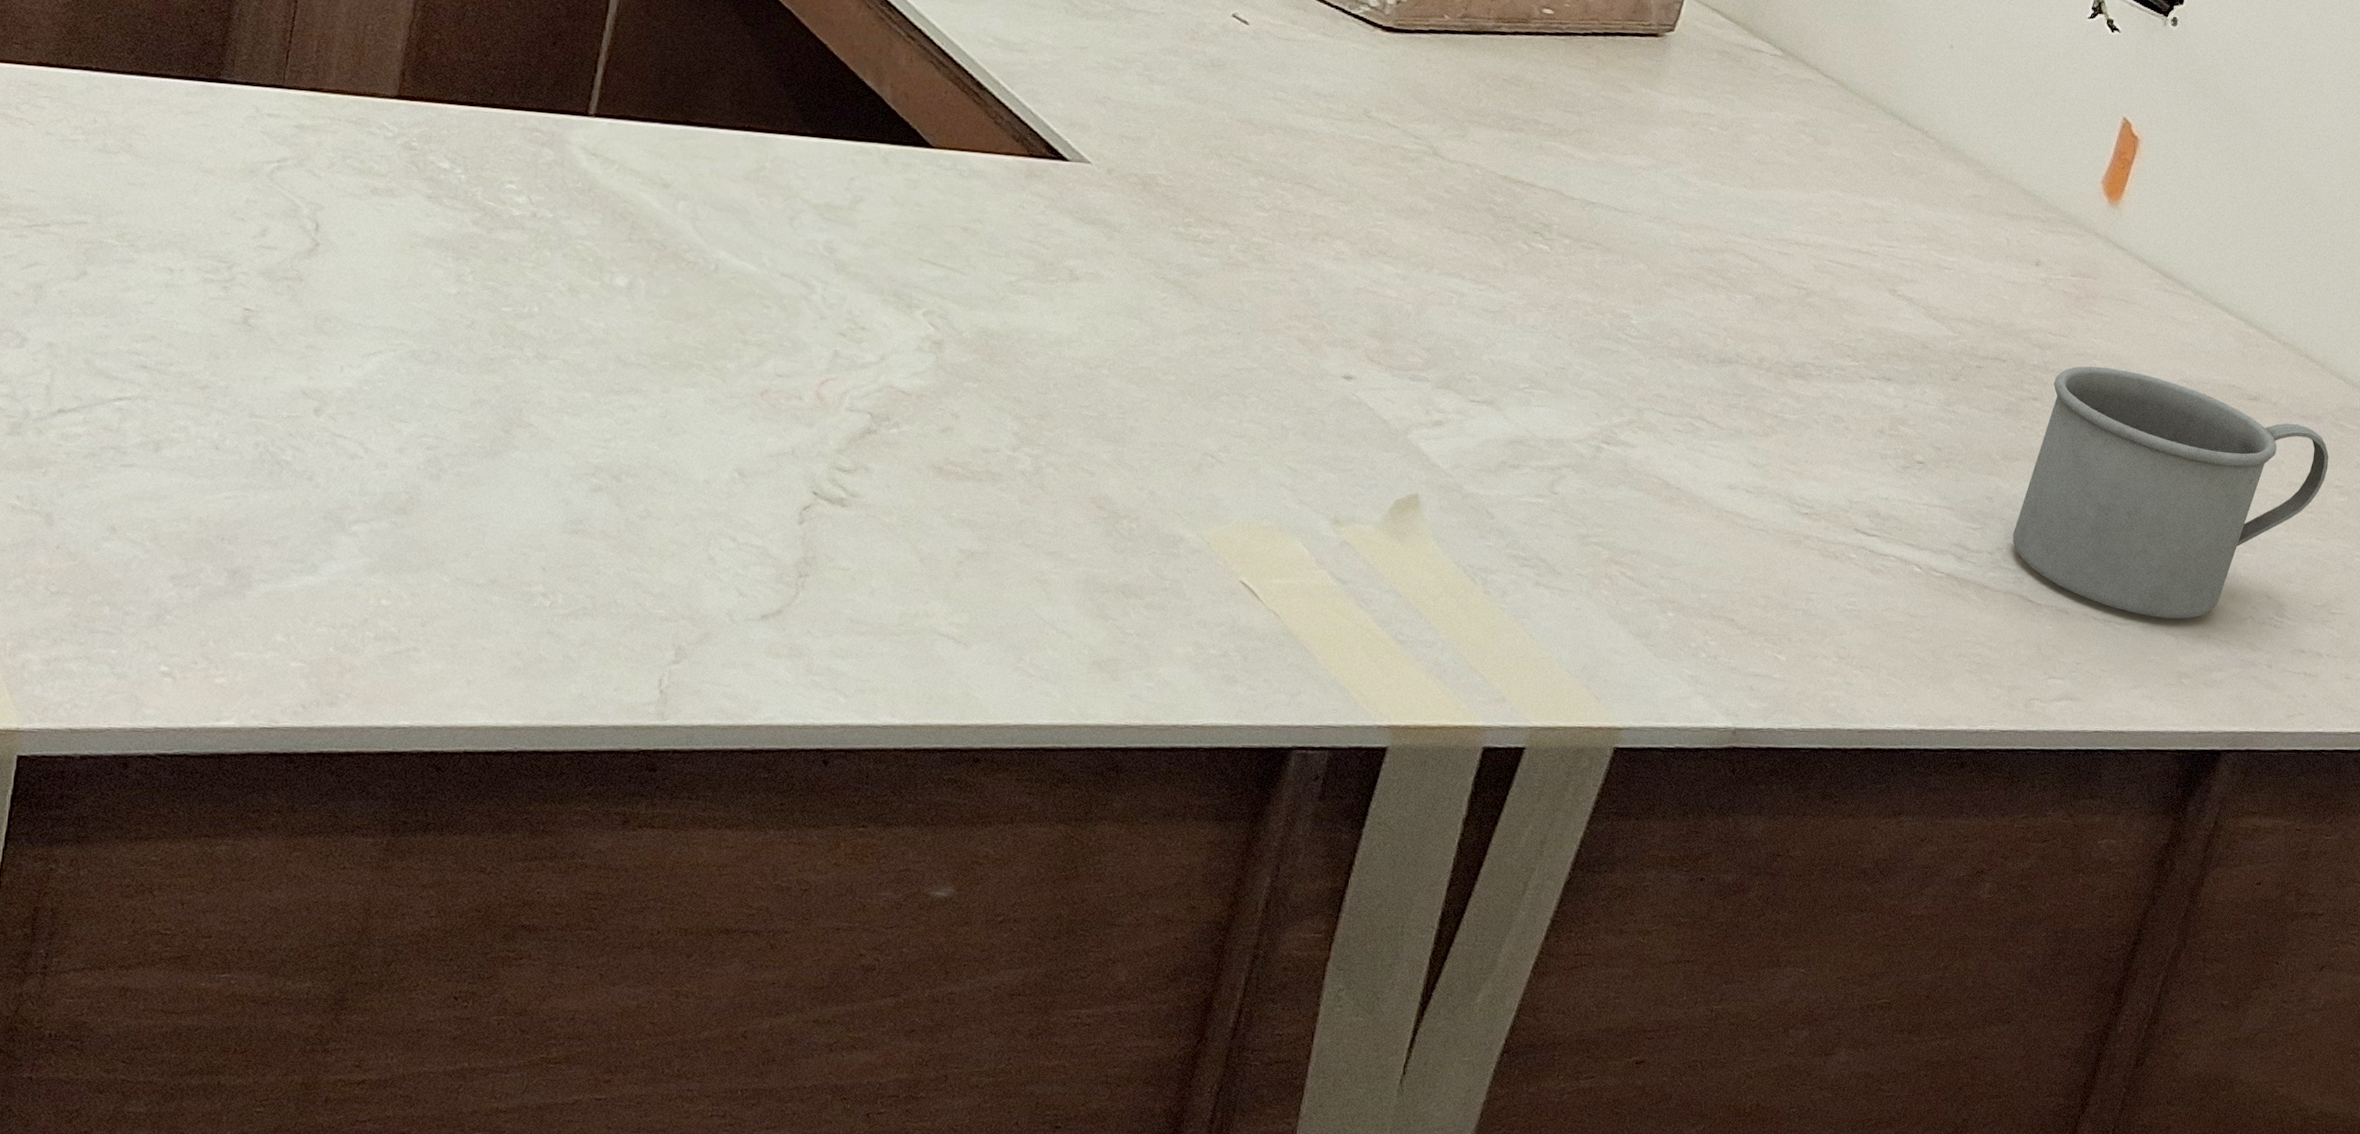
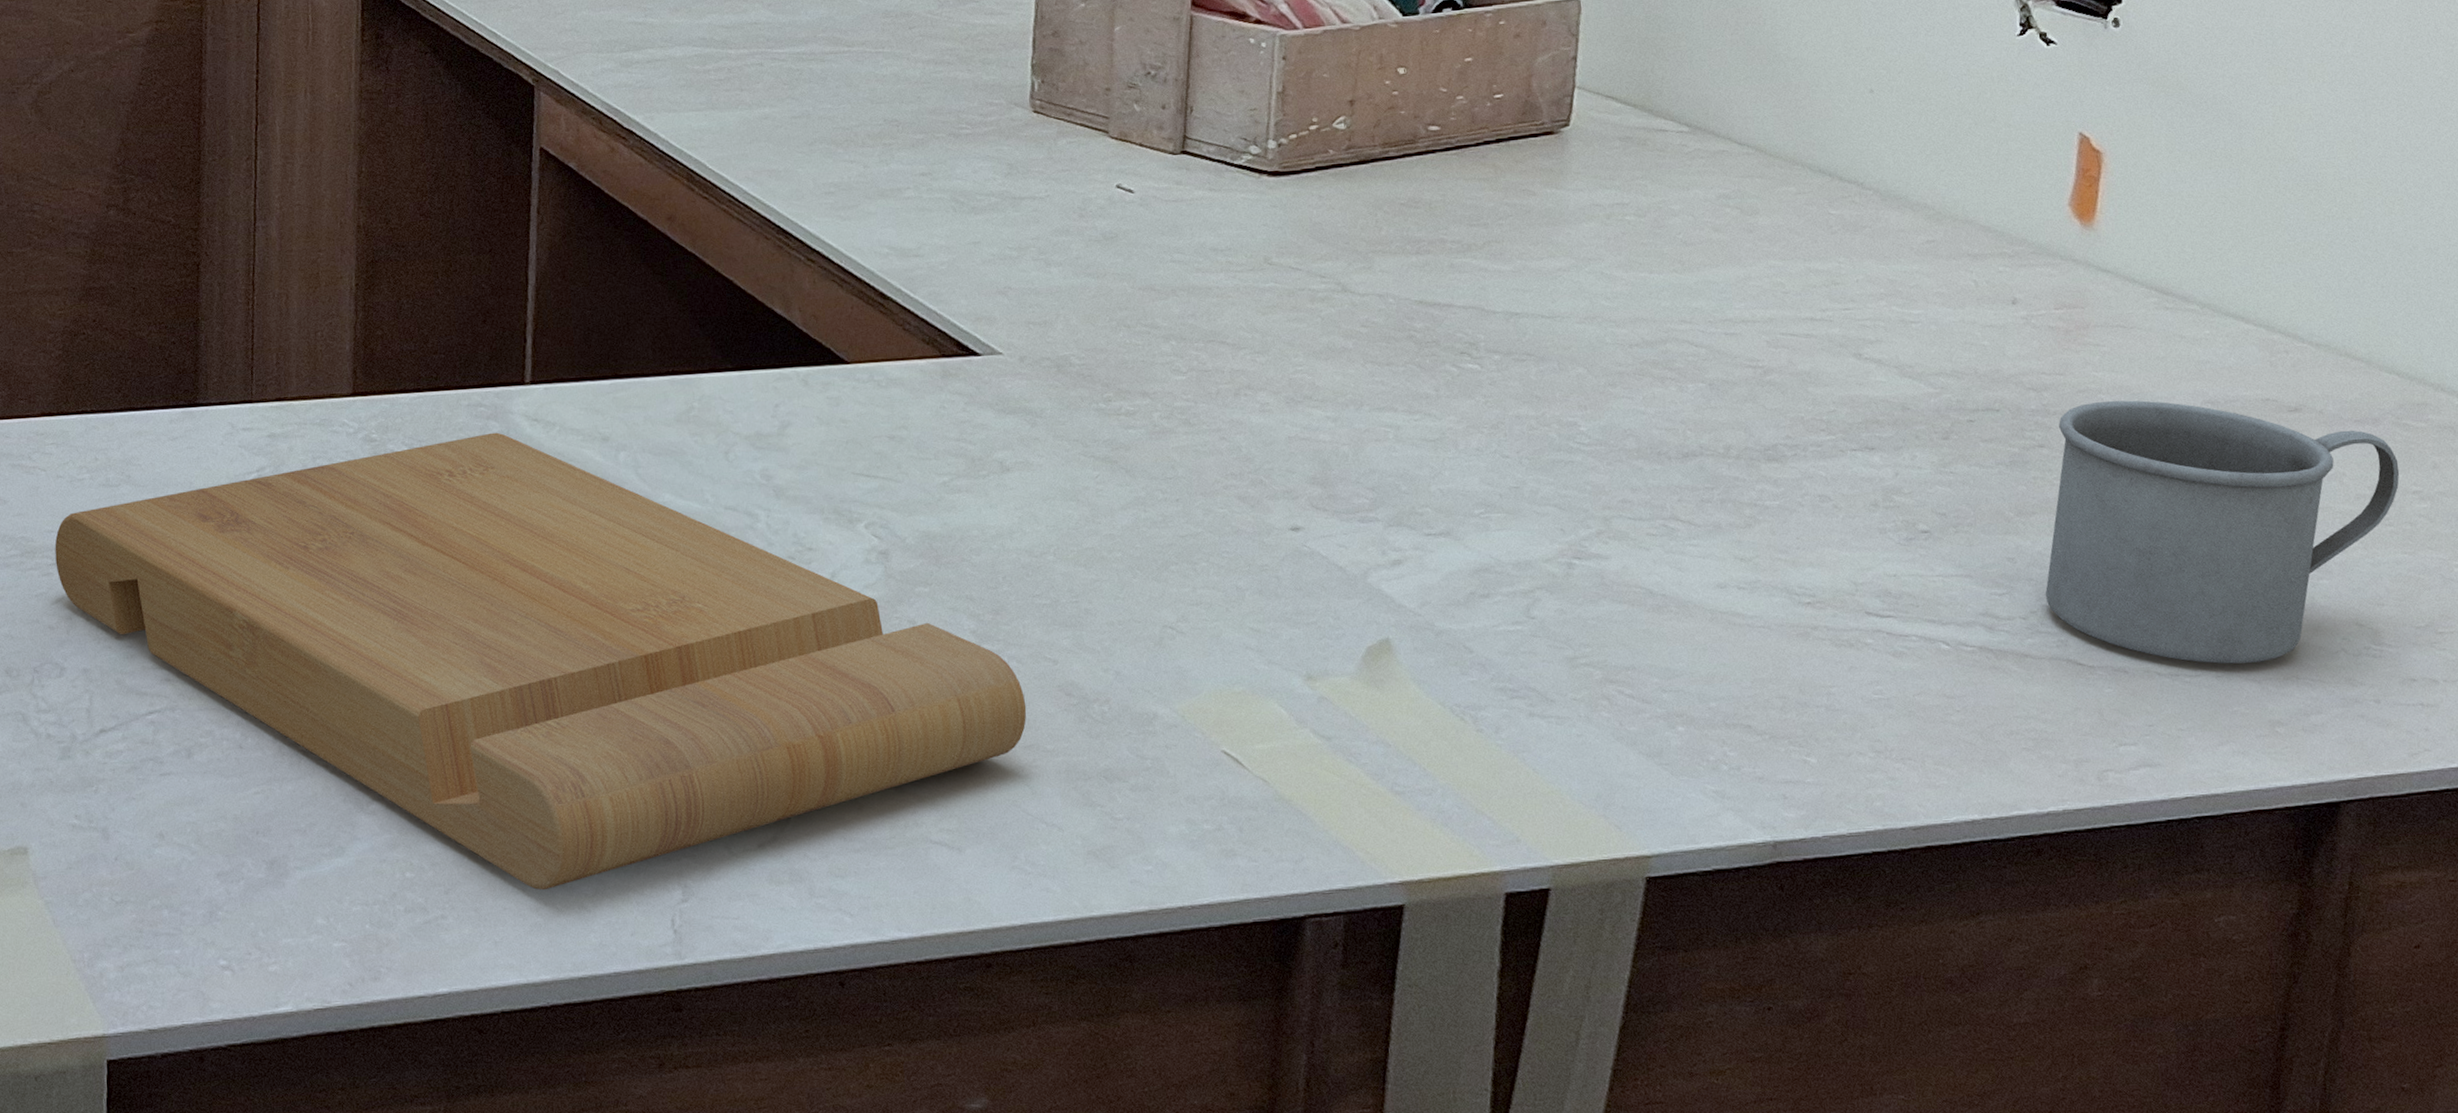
cutting board: none [31,160,1057,635] -> present [54,432,1027,891]

